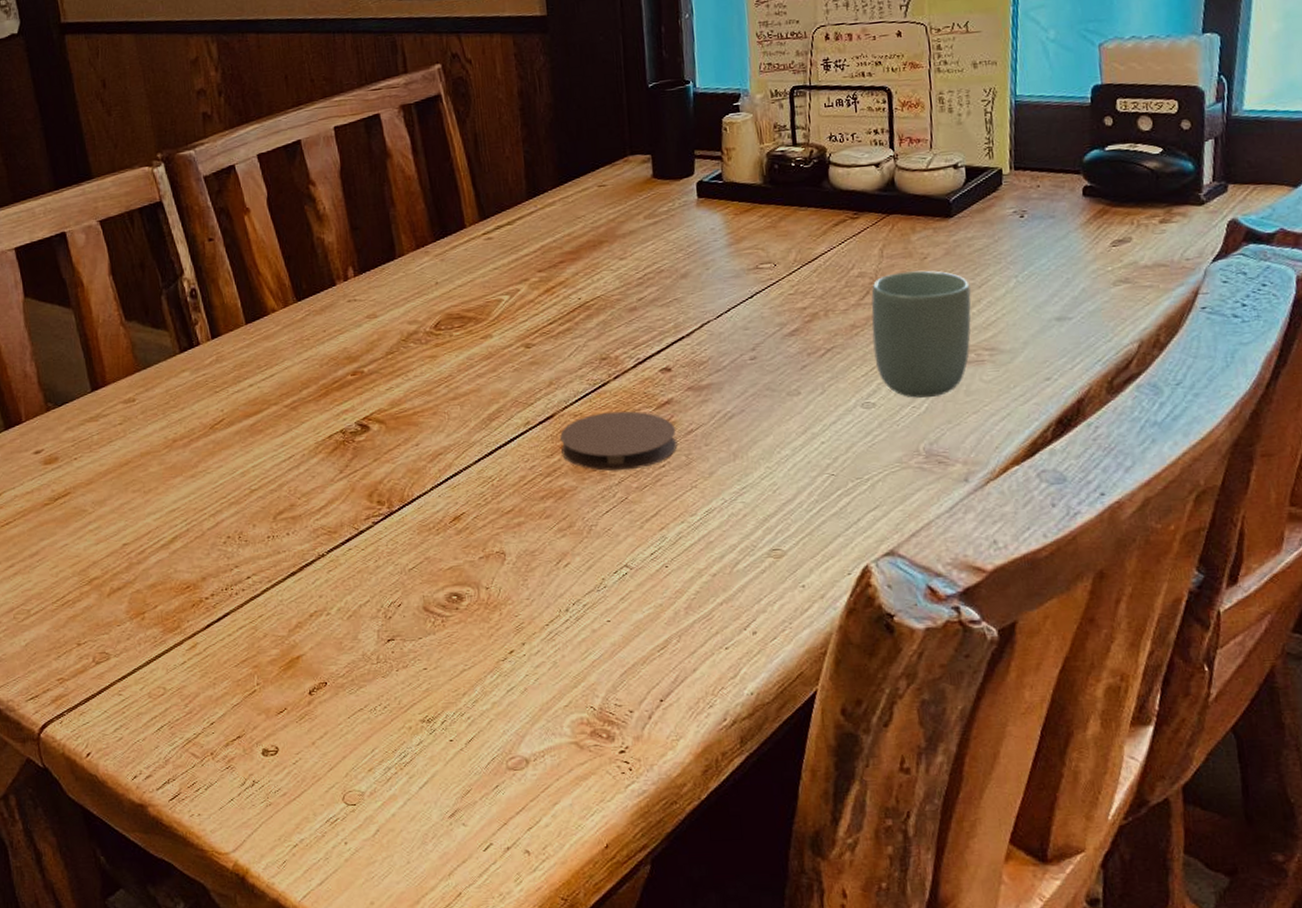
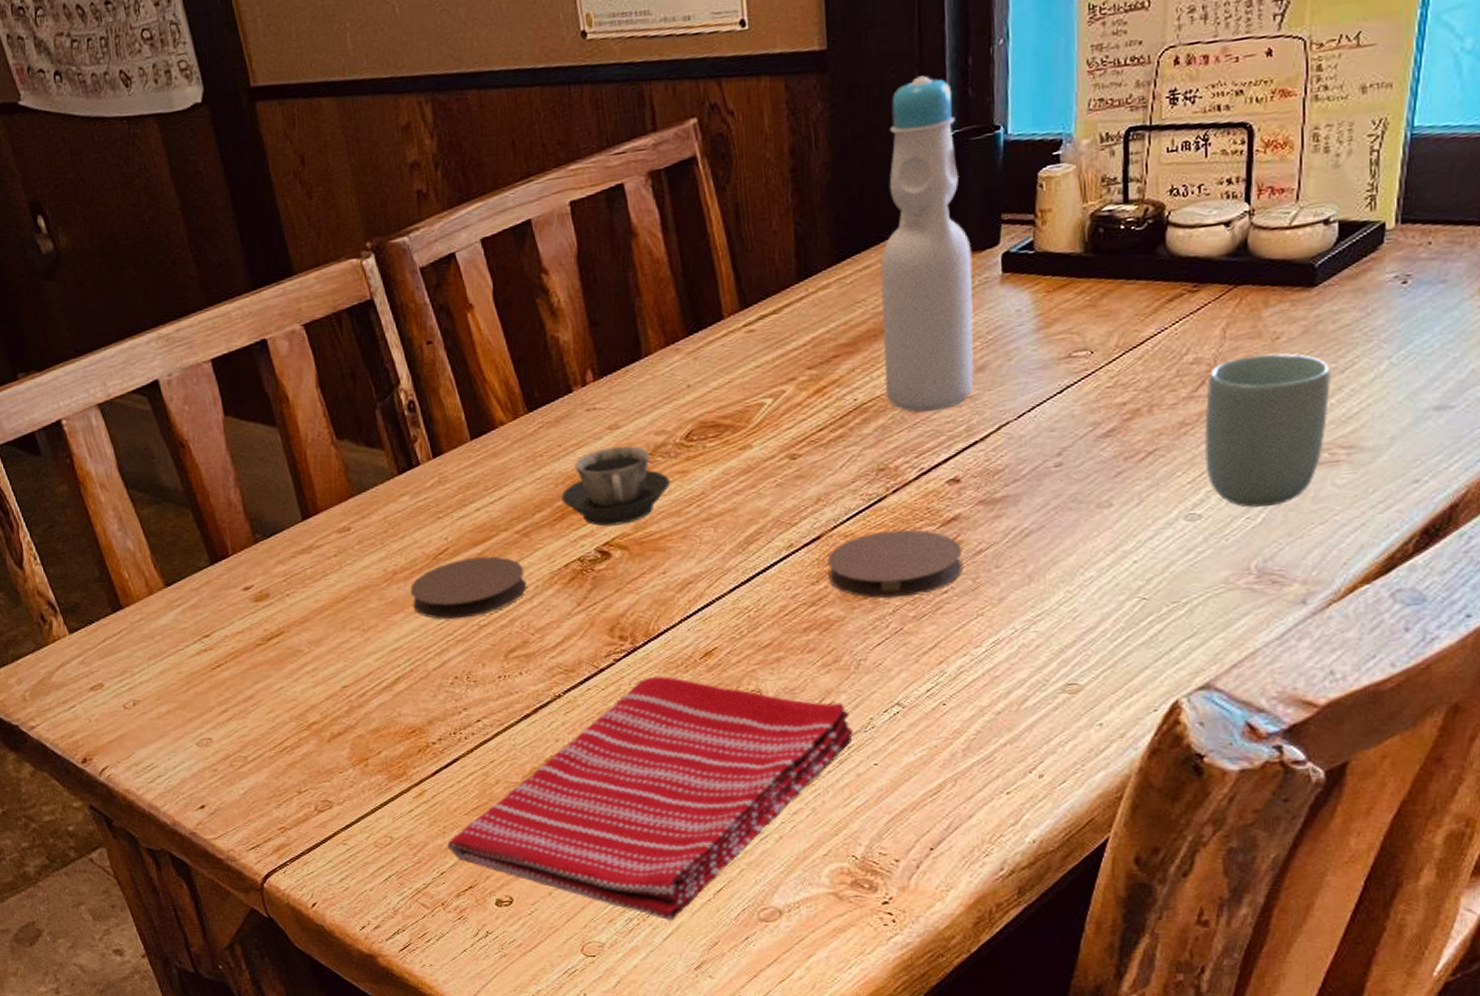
coaster: none [188,427,293,484] -> present [410,556,526,620]
dish towel: none [217,538,588,770] -> present [447,676,854,921]
cup: none [325,332,421,403] -> present [561,445,670,527]
bottle: none [596,39,678,311] -> present [880,75,974,413]

